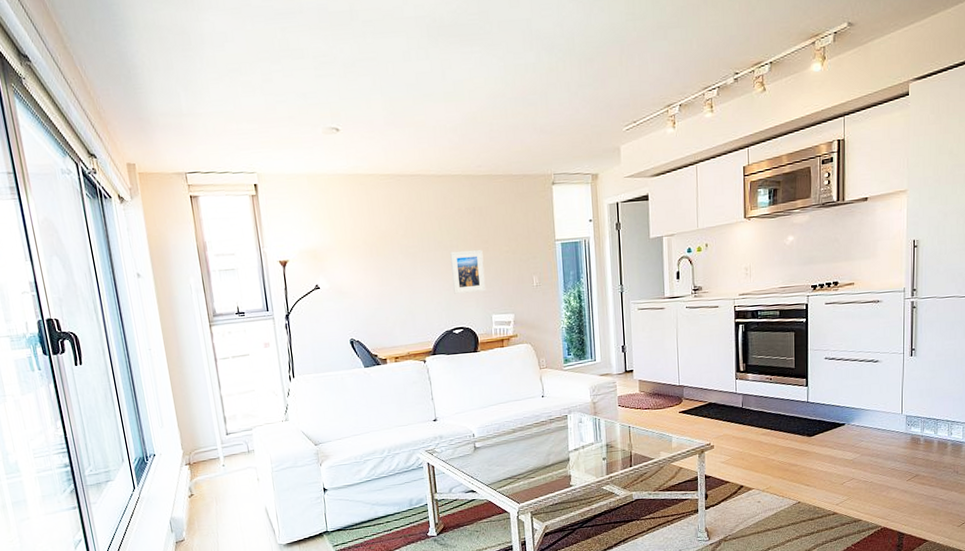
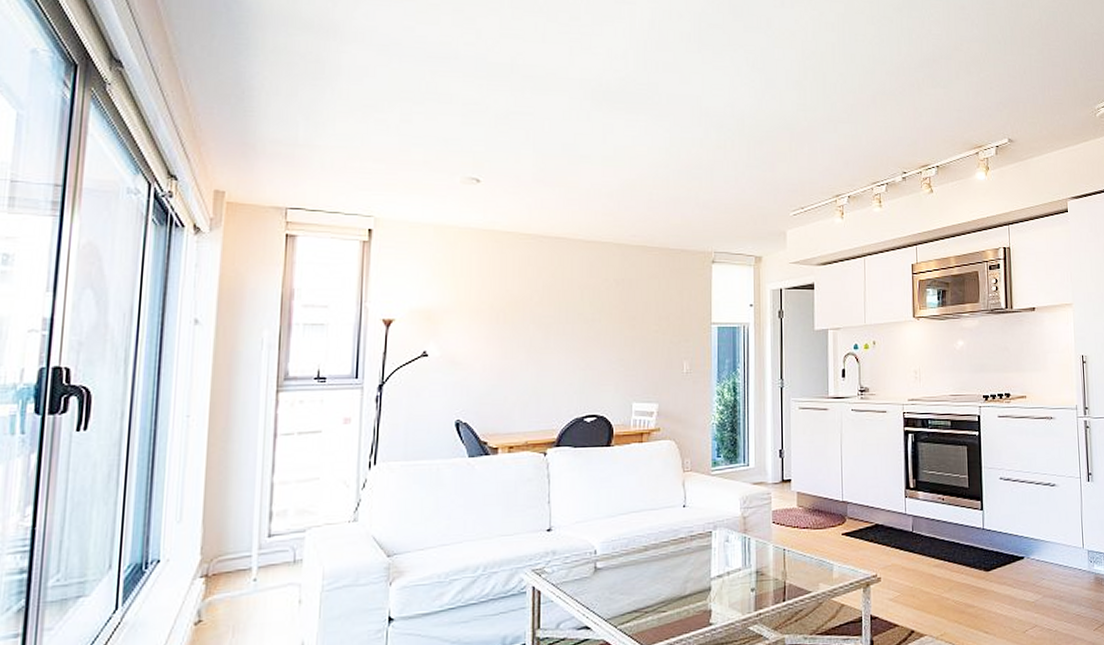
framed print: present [450,250,486,294] -> none [589,326,628,375]

